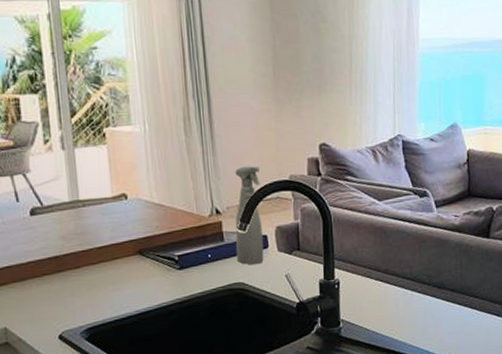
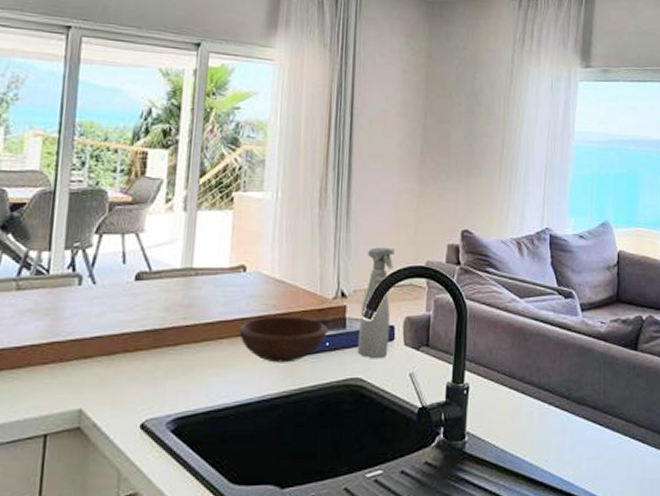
bowl: none [129,235,208,276] -> present [238,316,328,363]

